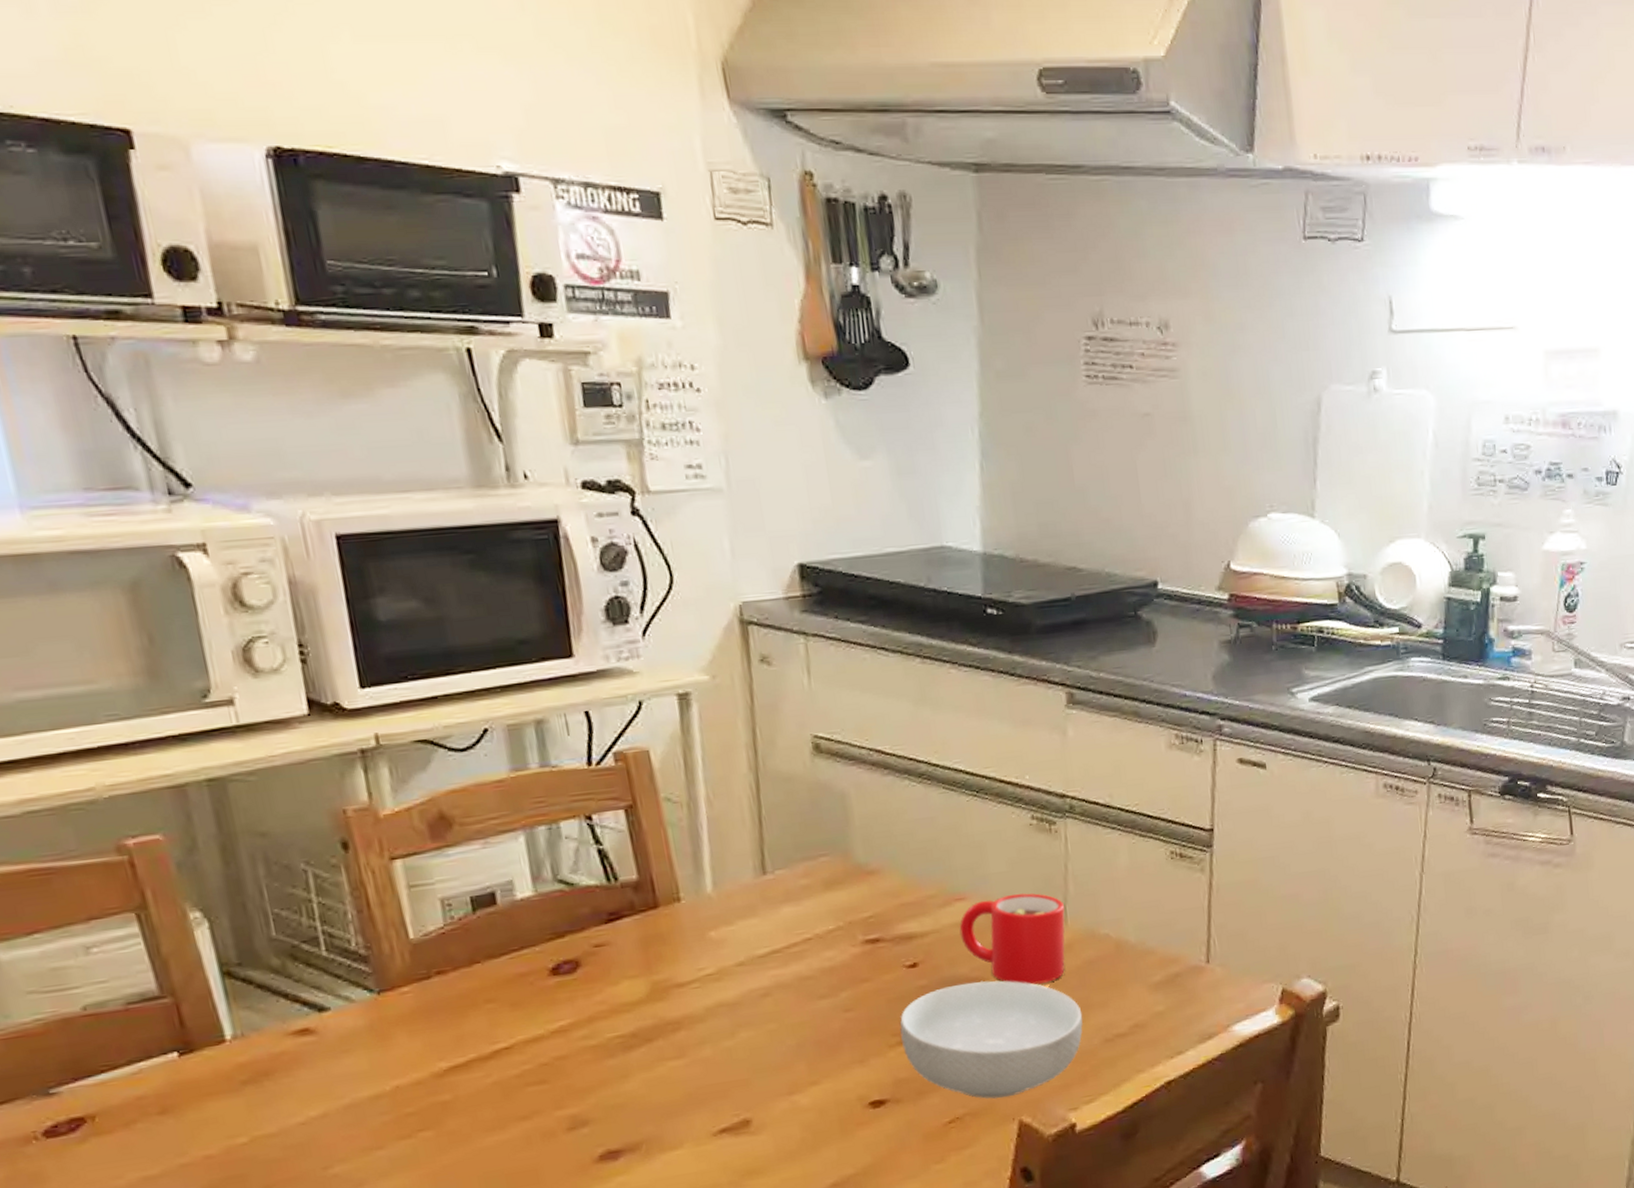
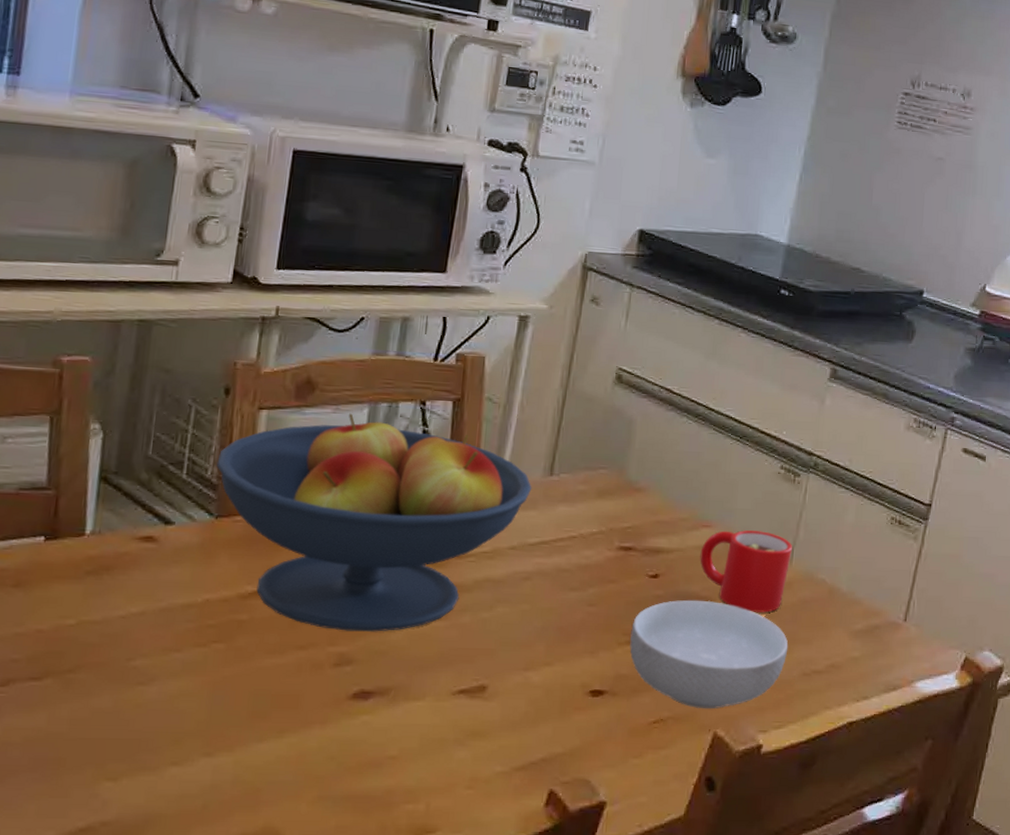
fruit bowl: none [358,845,746,1093] -> present [216,413,532,632]

